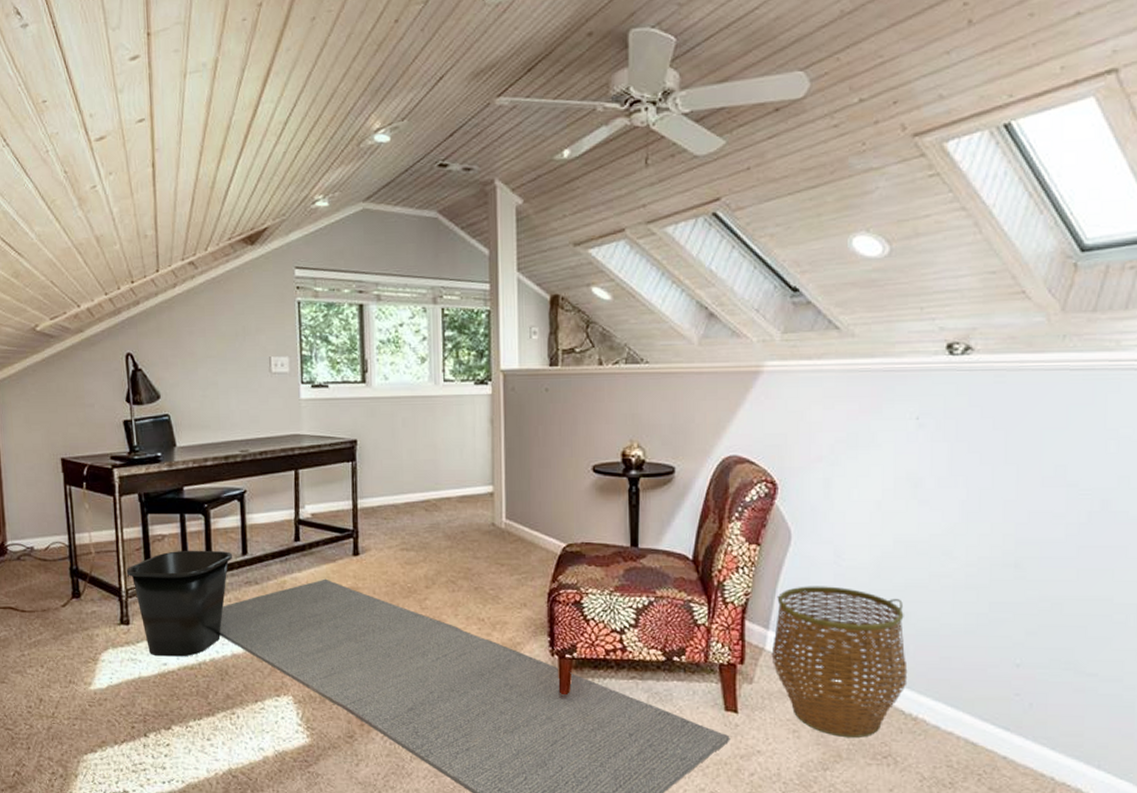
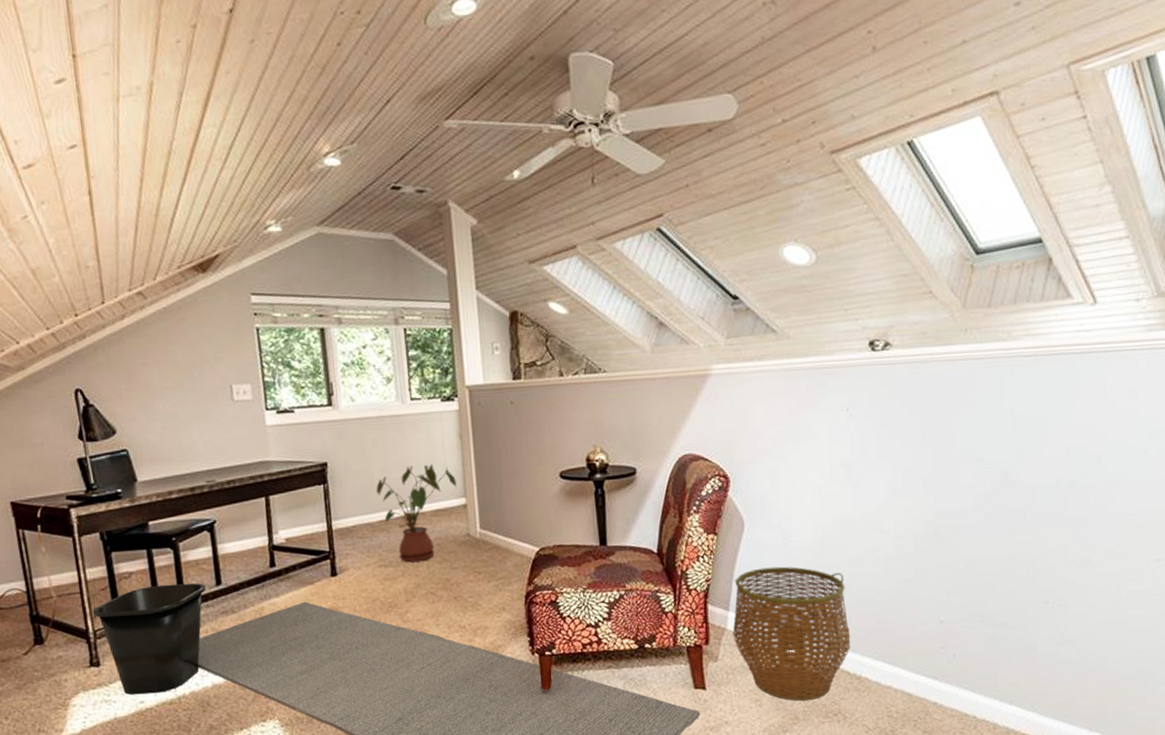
house plant: none [403,448,484,548] -> present [376,464,457,563]

